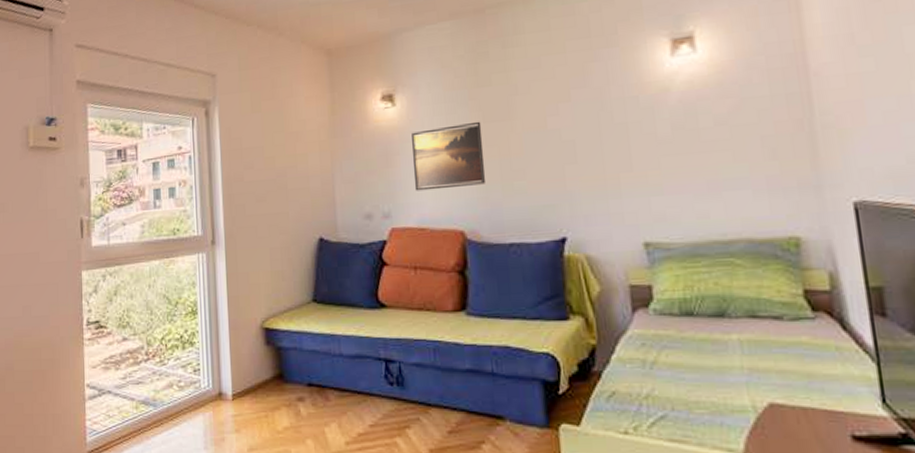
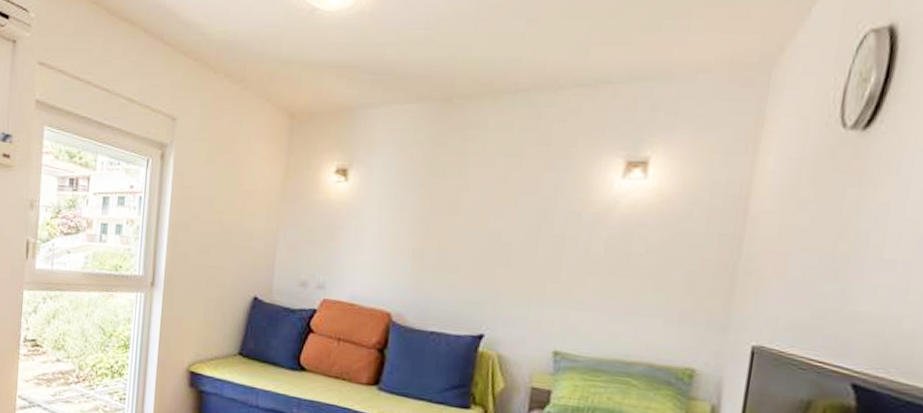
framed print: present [412,121,486,191] -> none [352,210,427,272]

